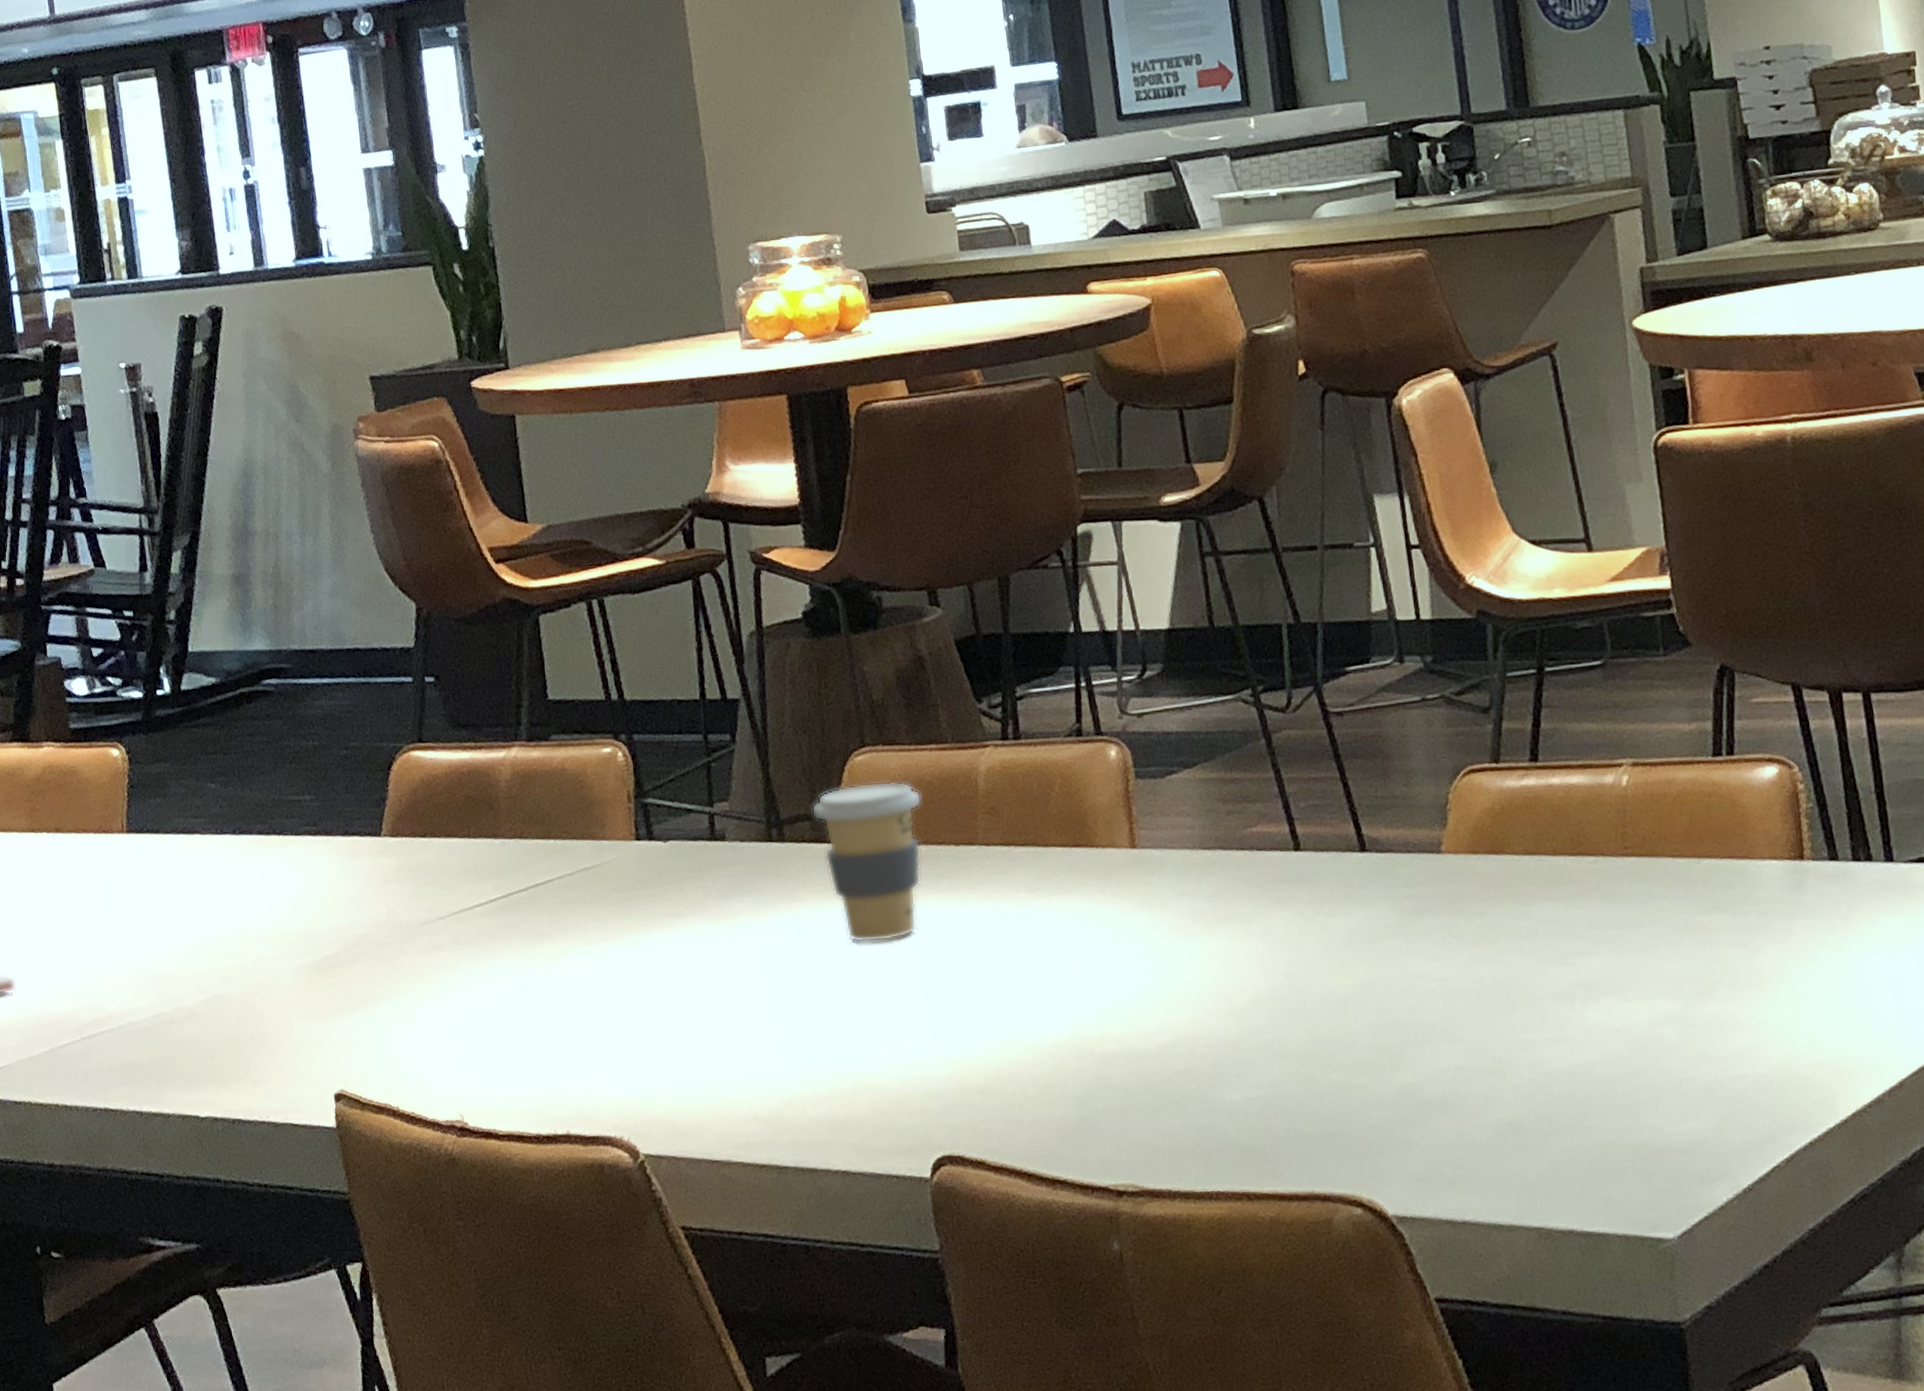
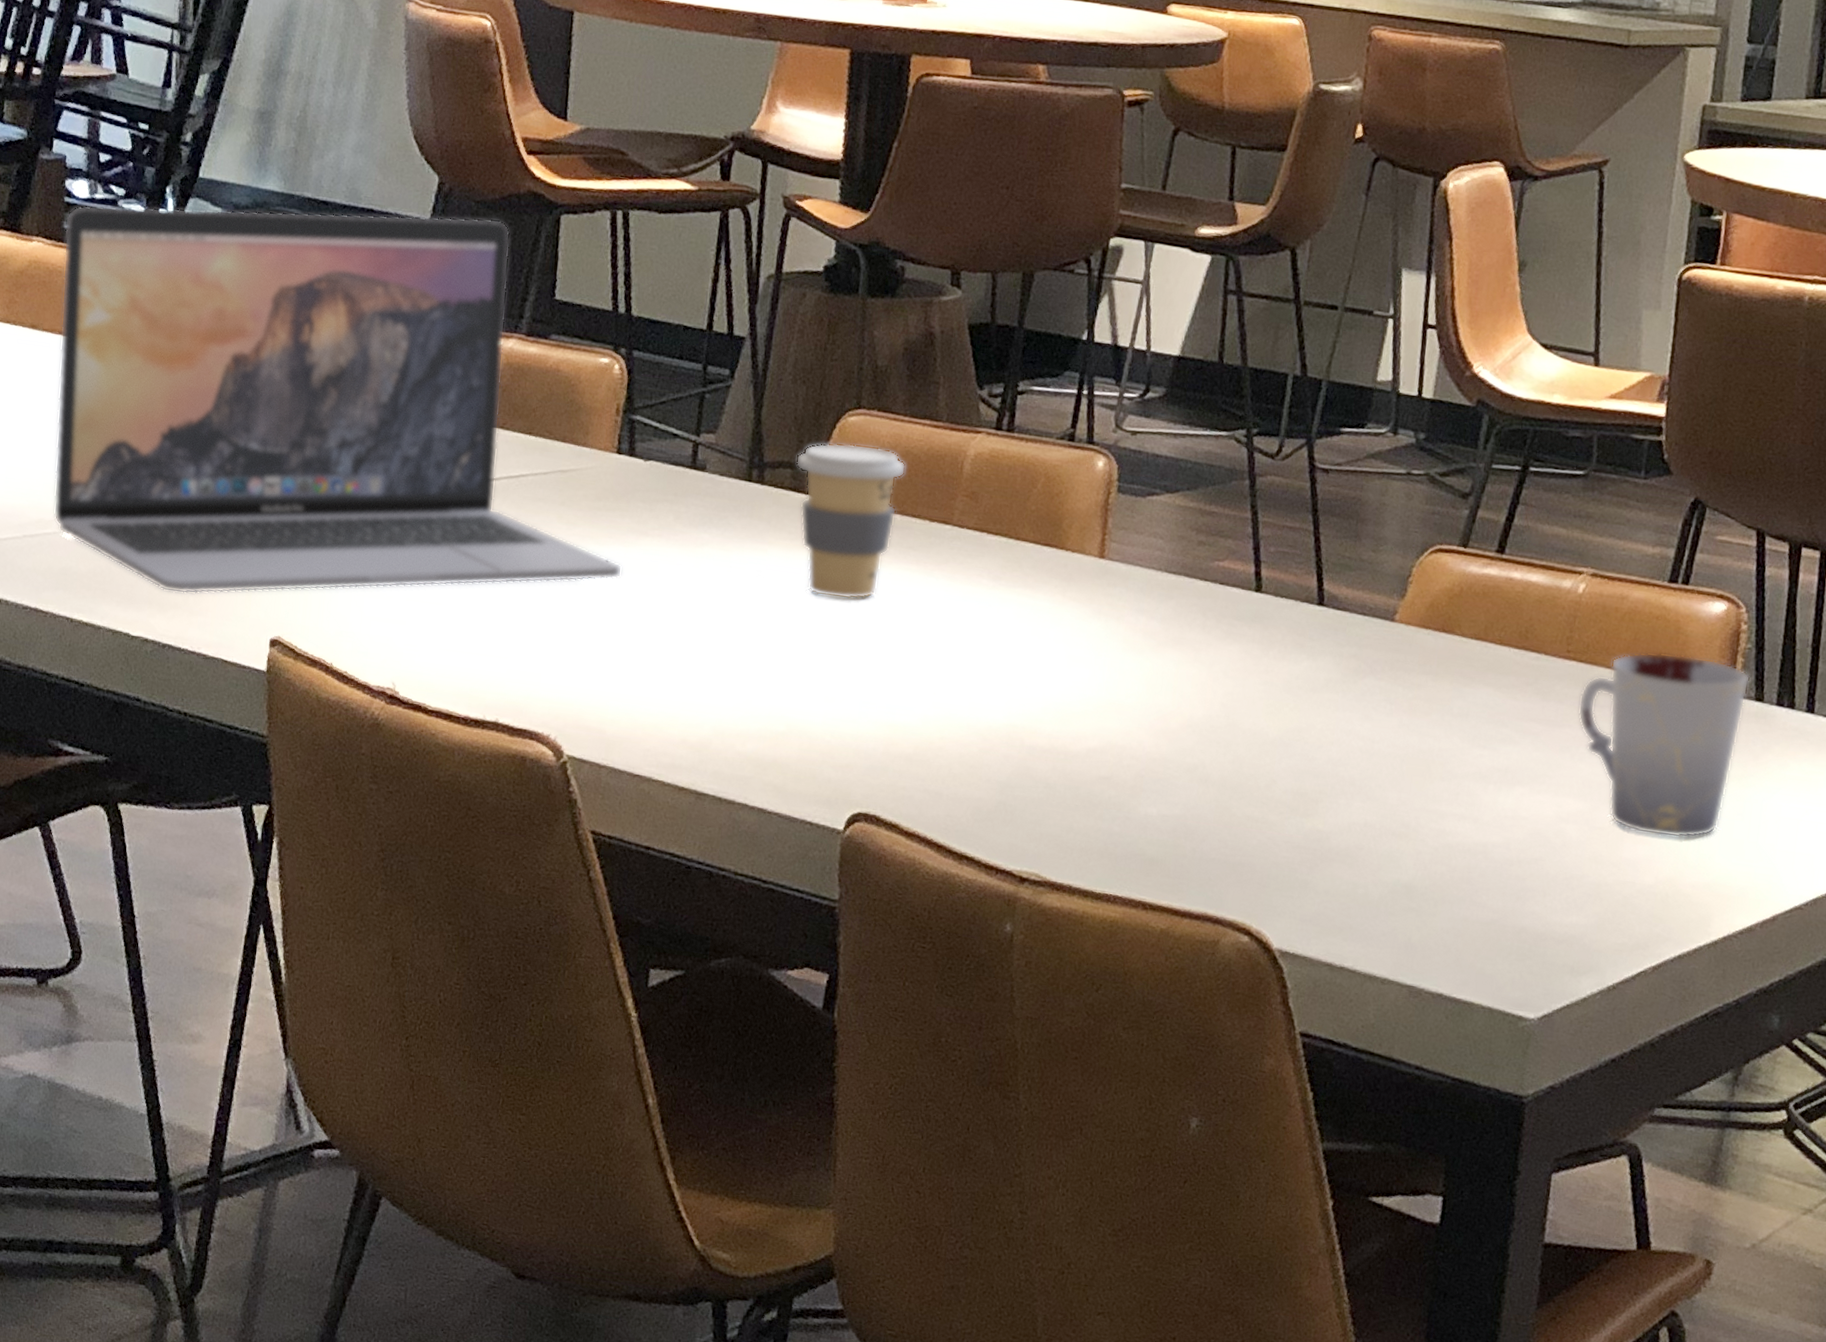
laptop: none [70,633,663,1067] -> present [53,205,623,595]
cup: none [1647,826,1821,1022] -> present [1578,652,1751,839]

